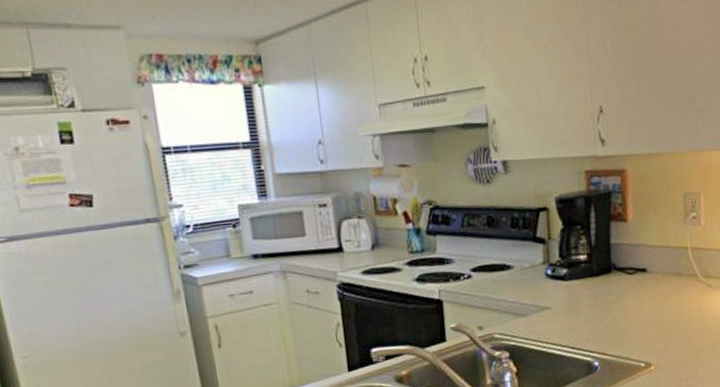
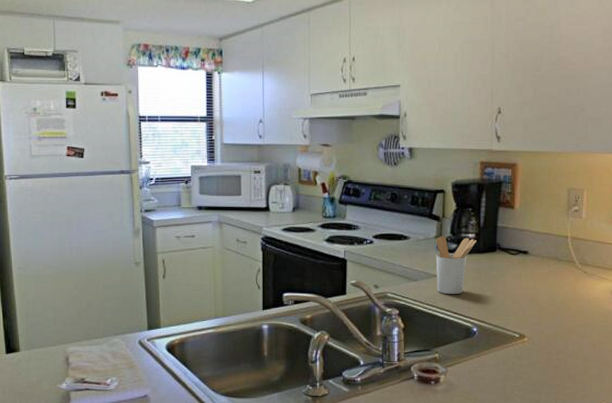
utensil holder: none [543,260,590,328] -> present [436,235,477,294]

